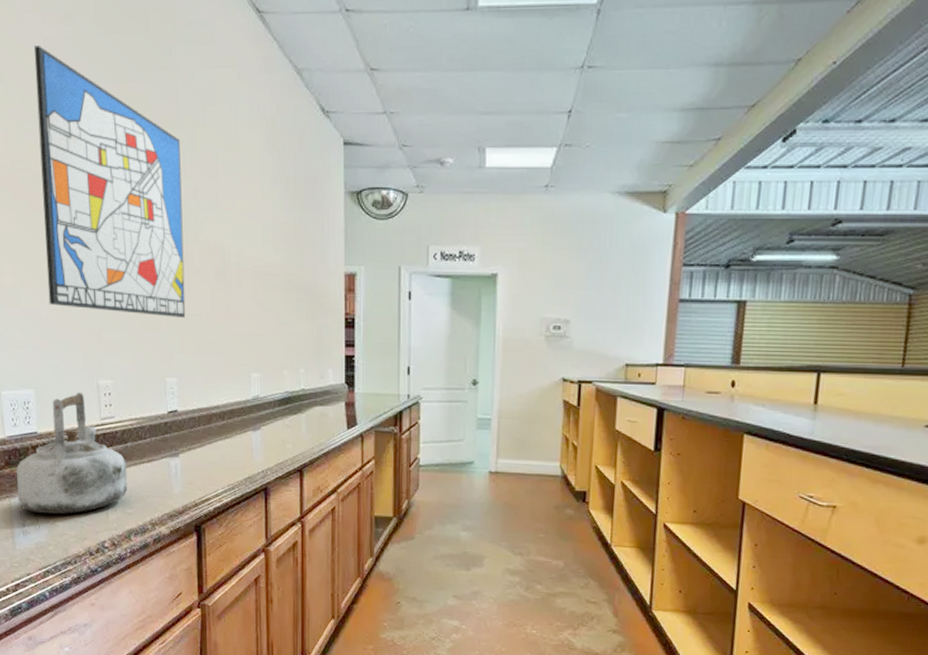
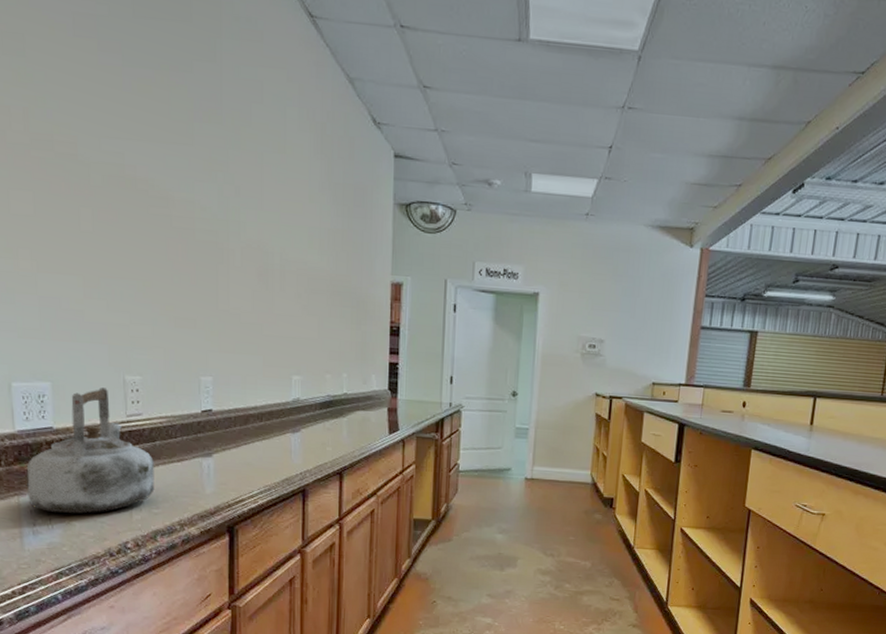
wall art: present [33,45,186,318] -> none [60,20,224,316]

